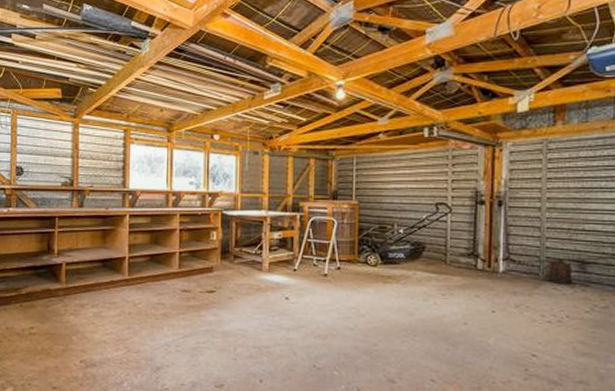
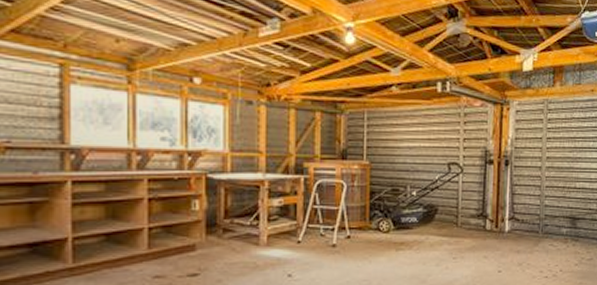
bucket: present [545,259,574,286] -> none [544,216,566,241]

